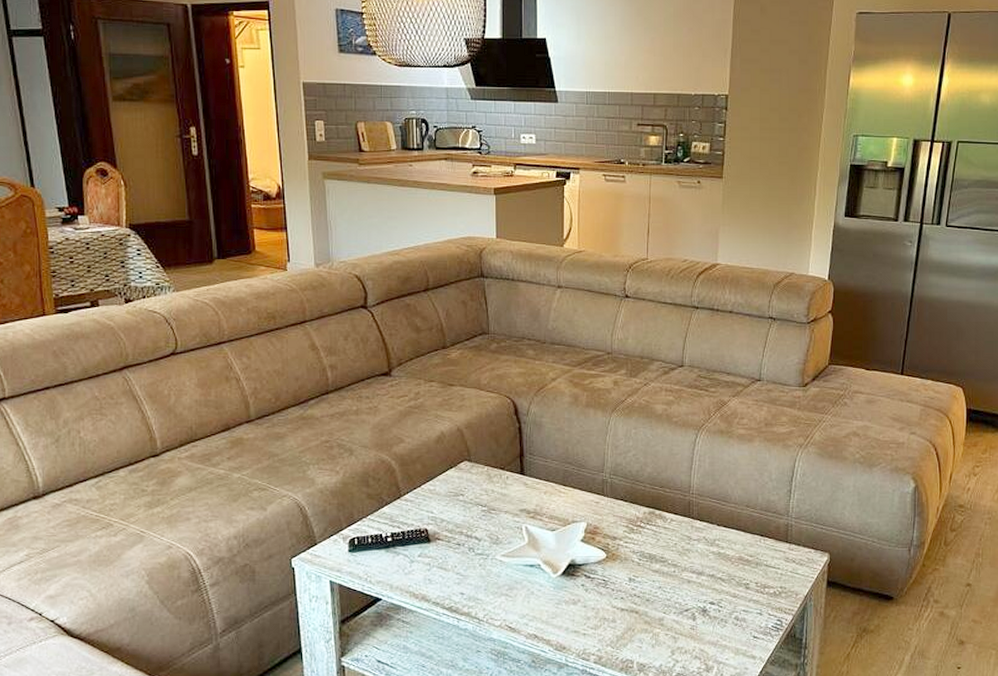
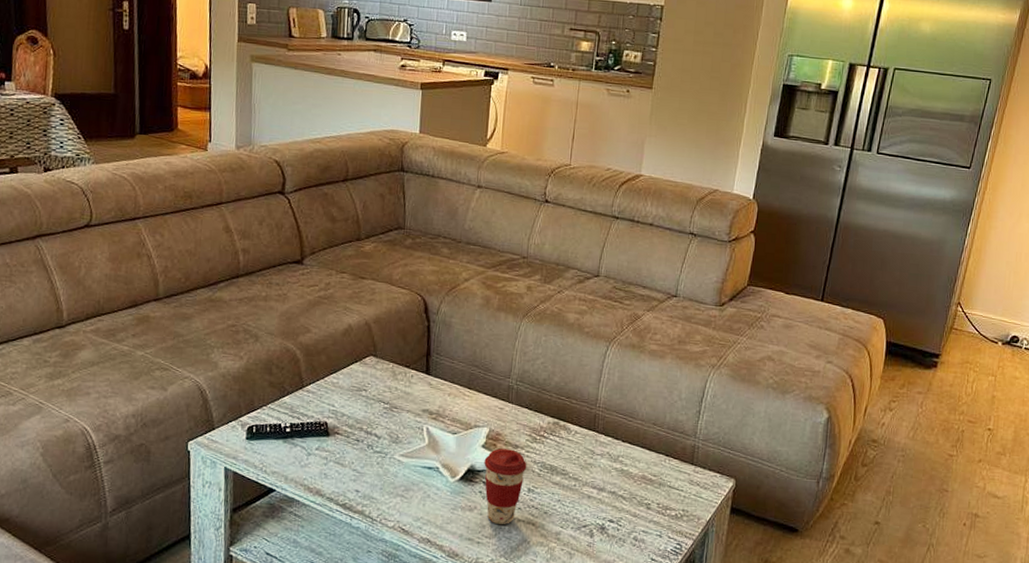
coffee cup: none [584,541,626,616] -> present [484,448,527,525]

